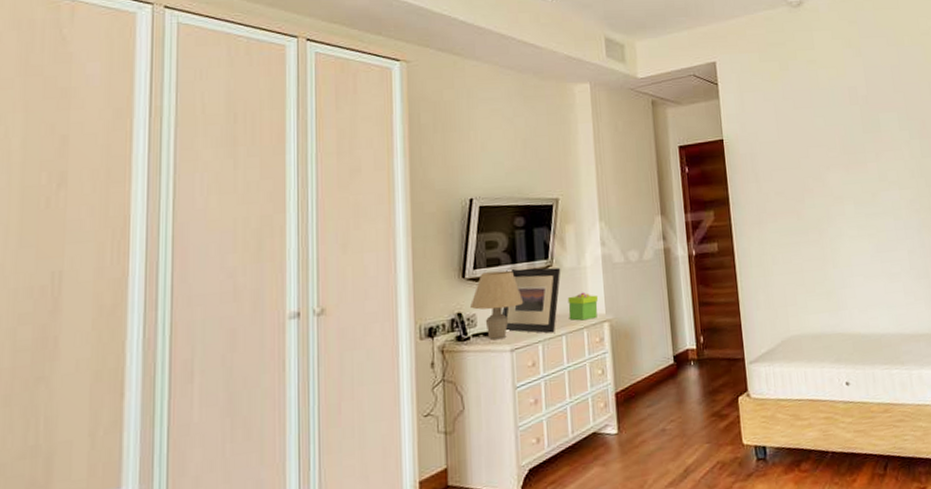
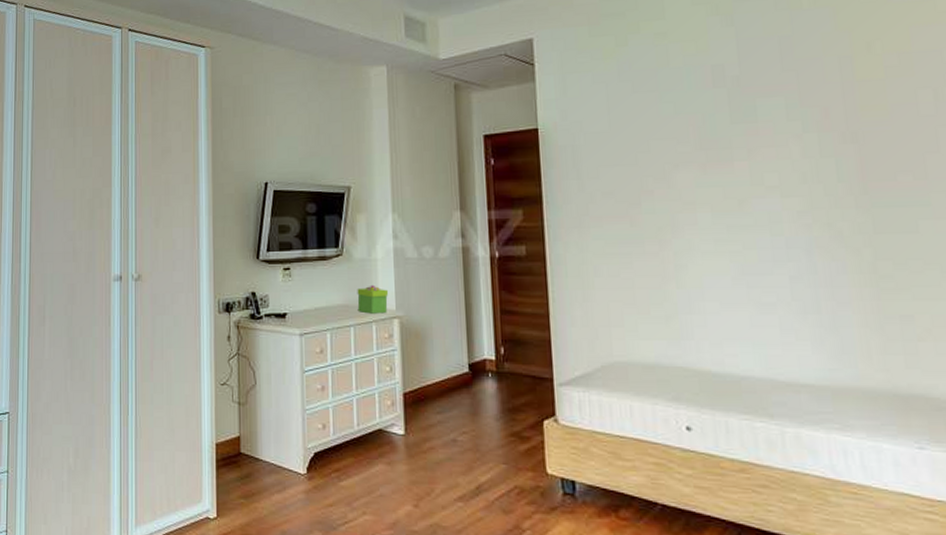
table lamp: present [470,270,524,340] -> none [264,255,314,323]
picture frame: present [502,267,561,334] -> none [293,255,351,323]

